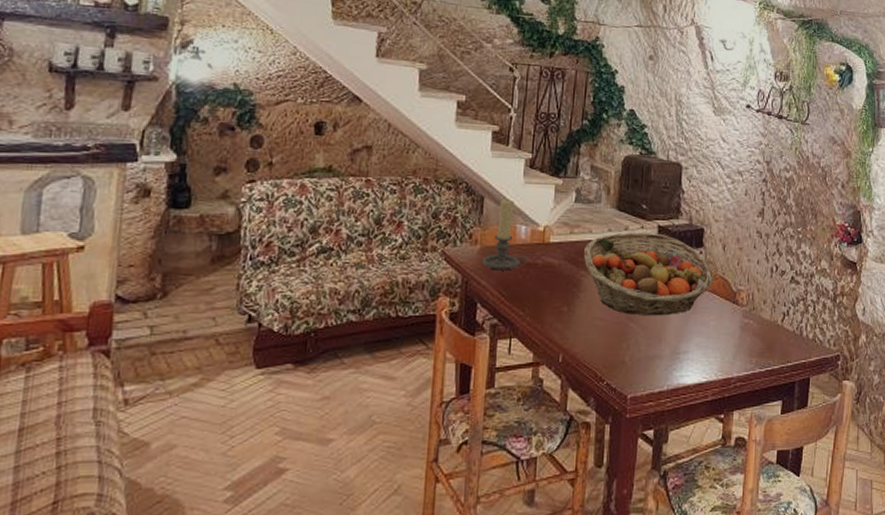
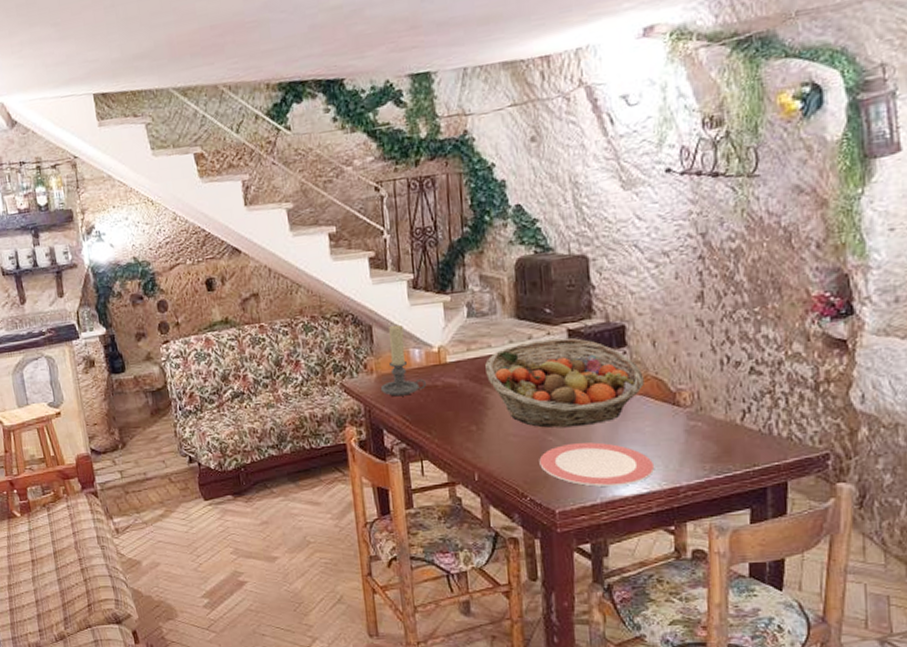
plate: none [619,332,714,375] -> present [539,442,655,487]

